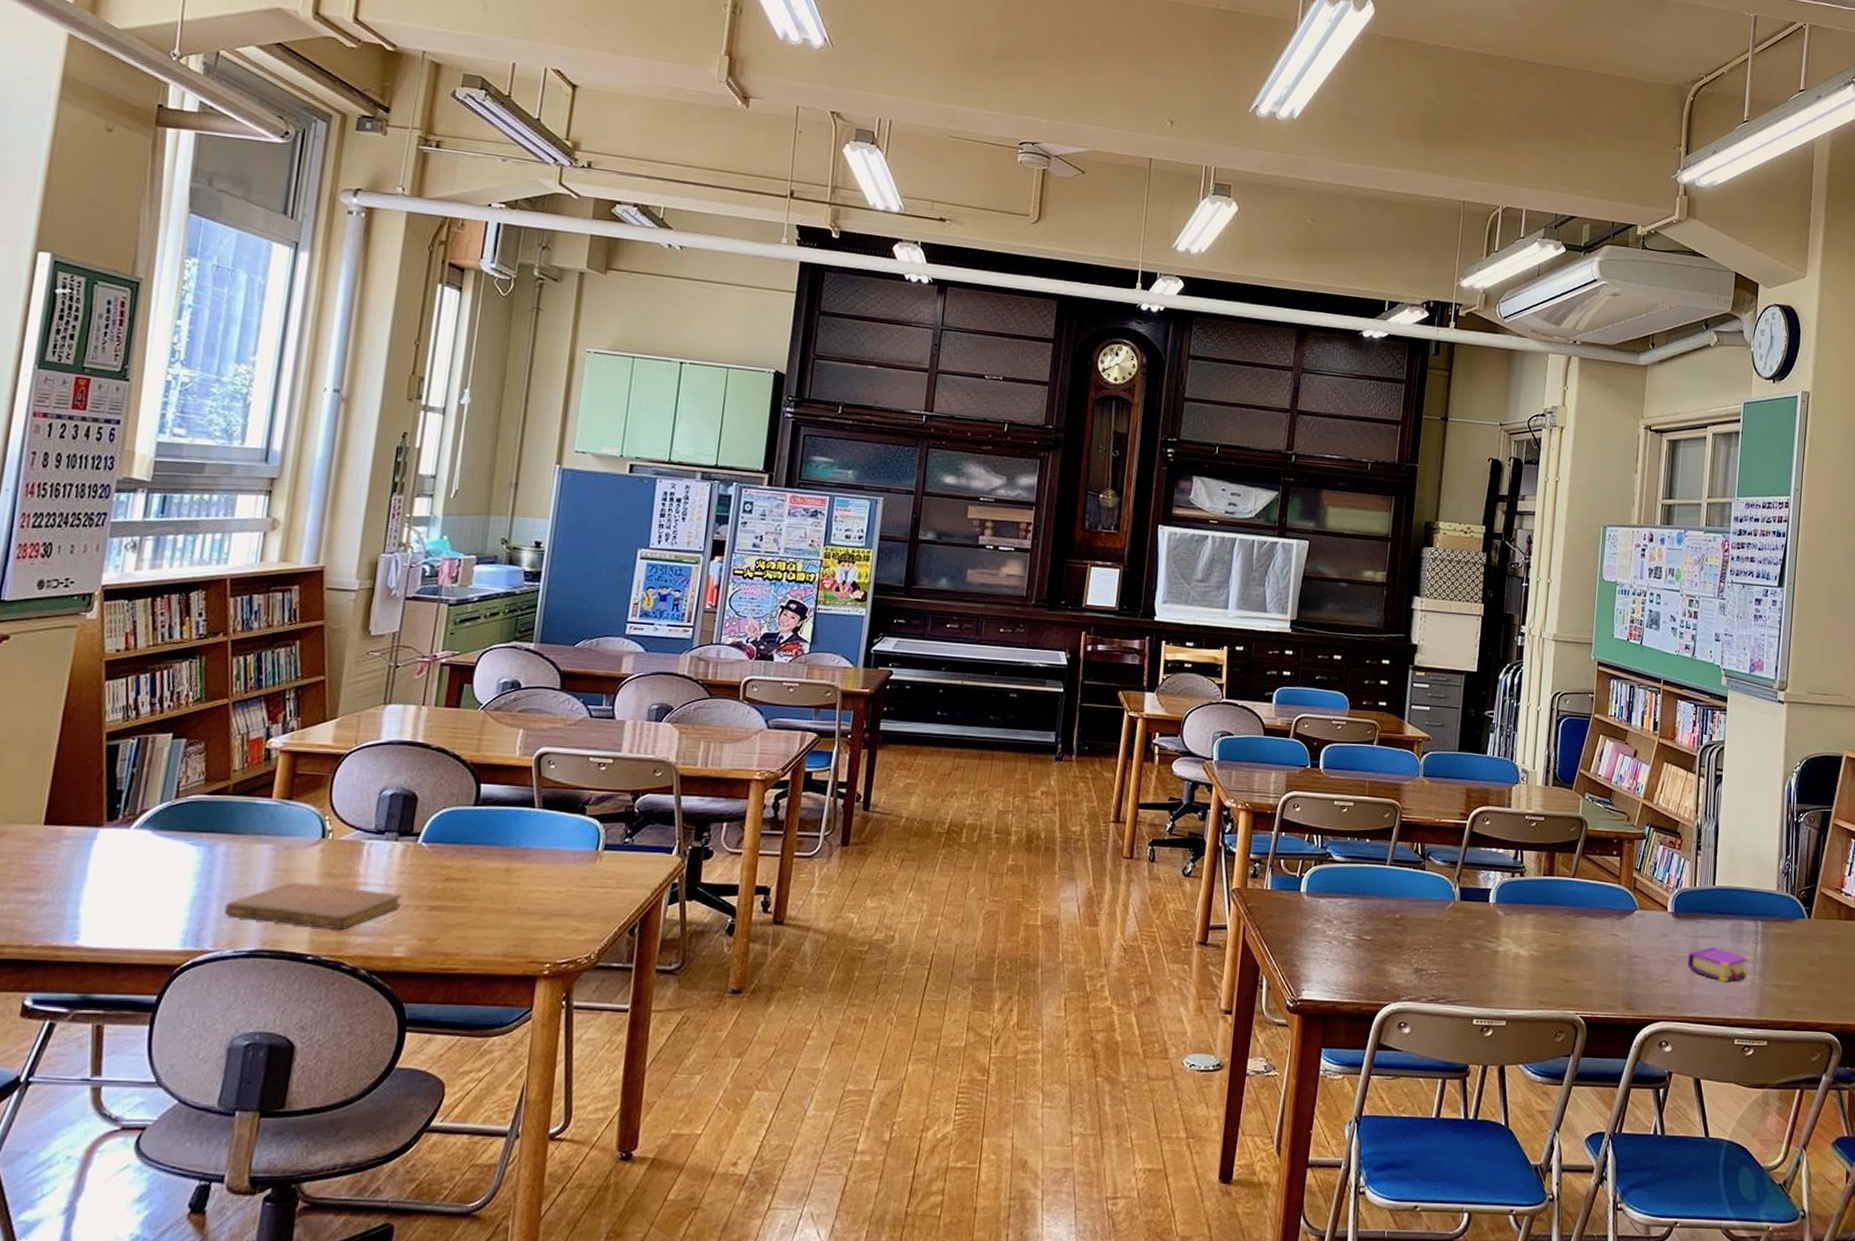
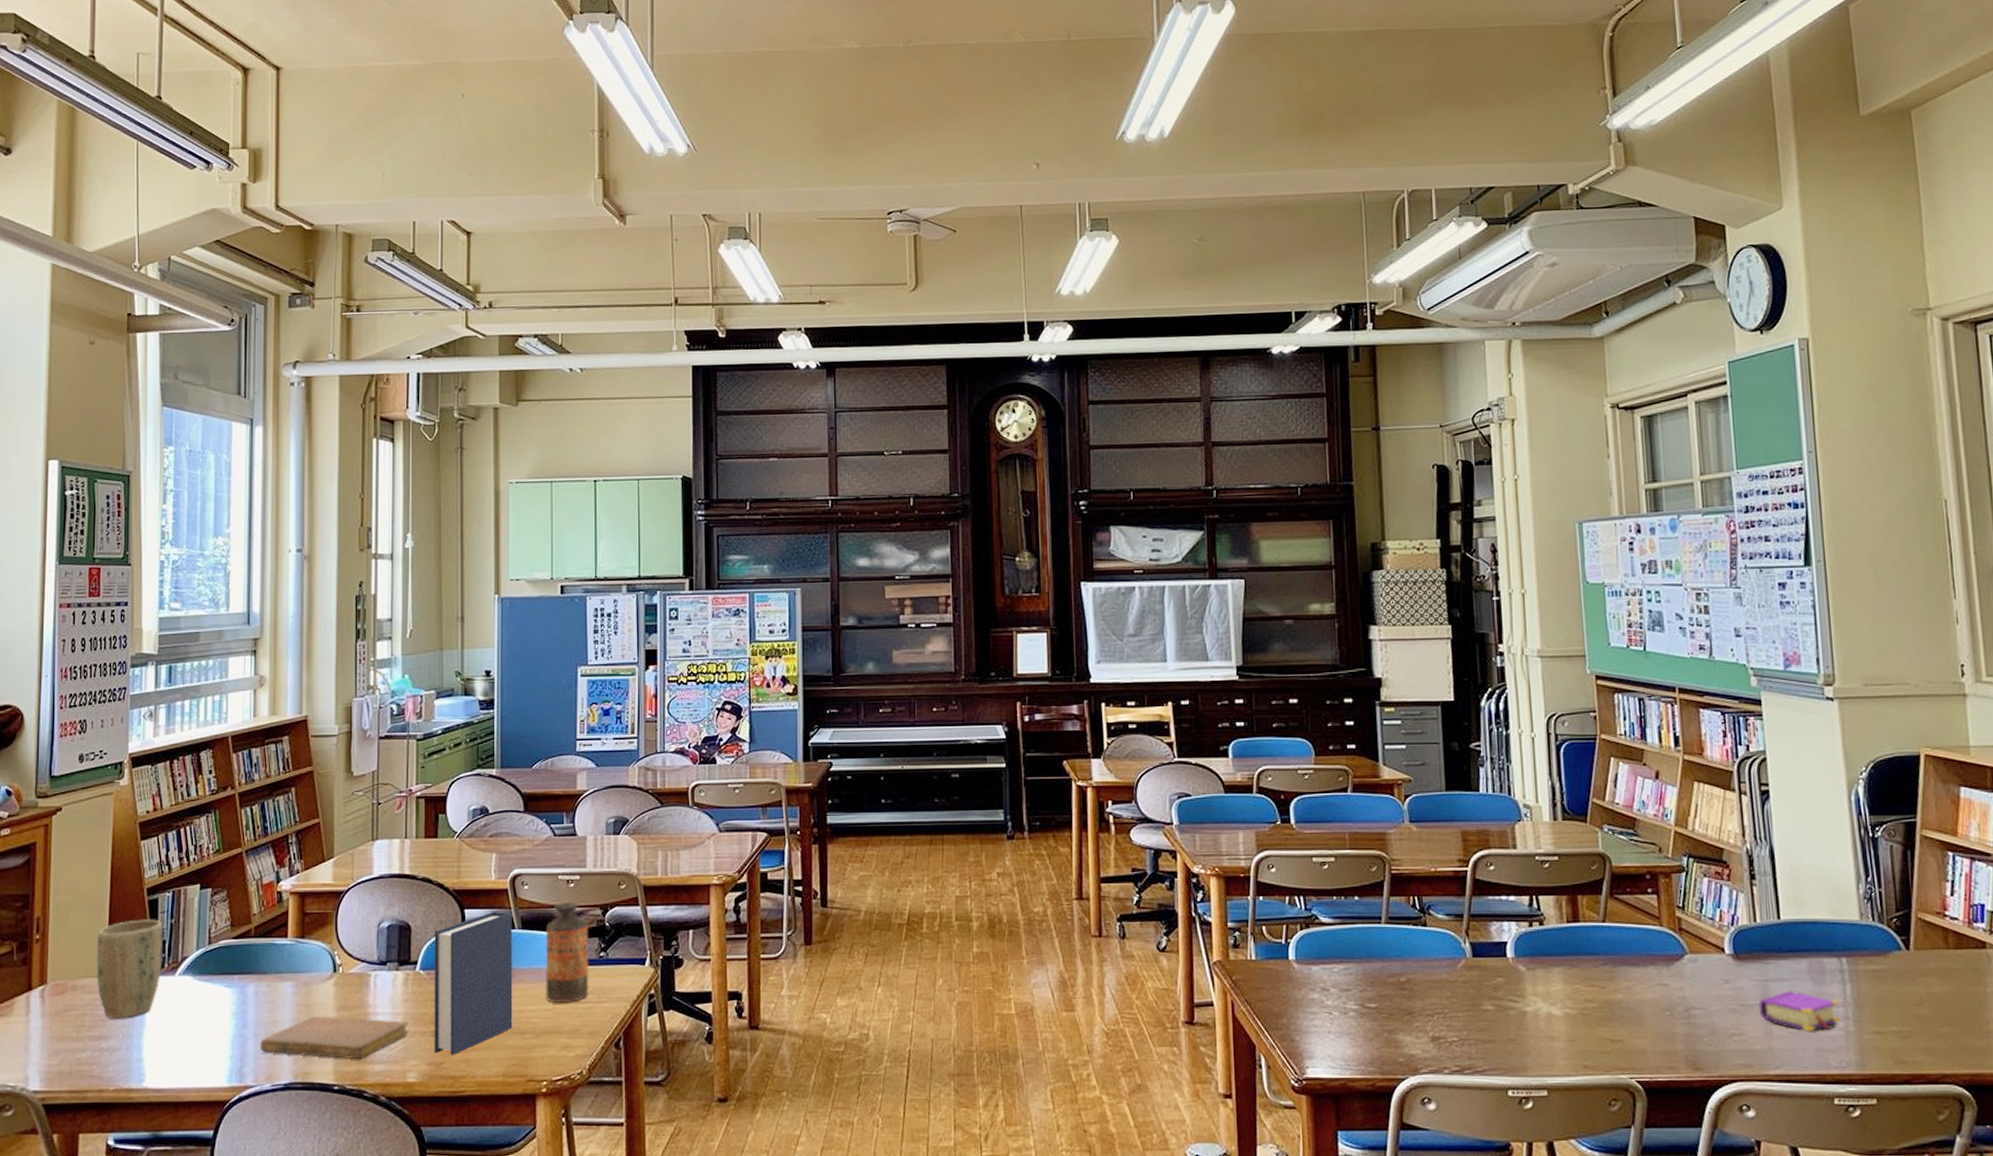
plant pot: none [31,765,123,870] -> present [96,919,164,1018]
hardback book: none [428,787,534,931] -> present [434,911,513,1055]
bottle: none [560,784,616,887] -> present [545,901,589,1004]

